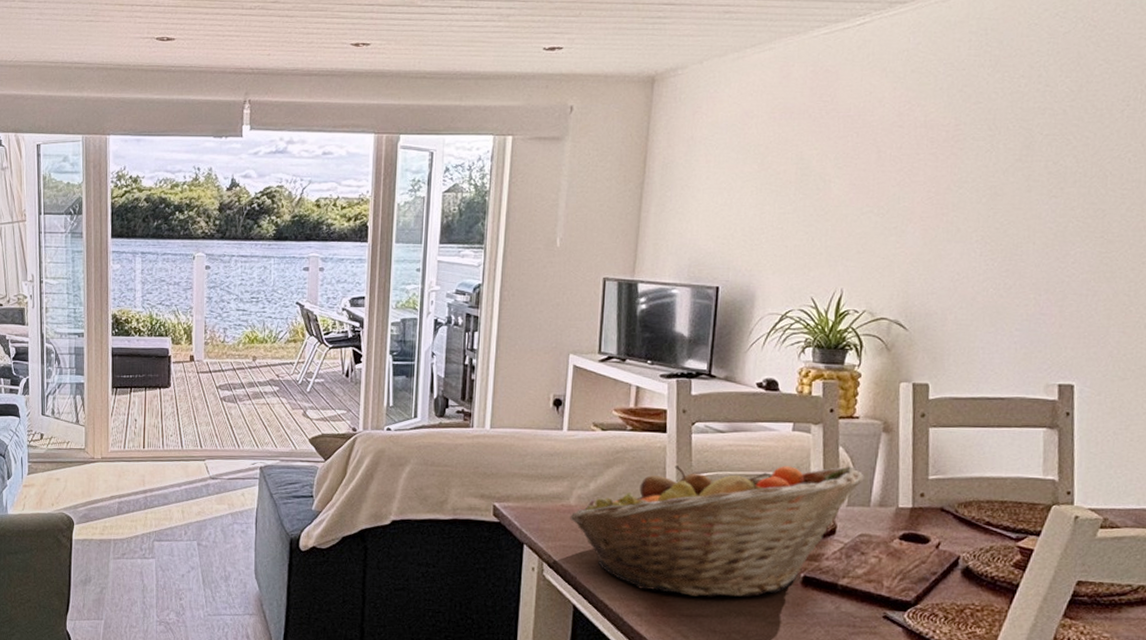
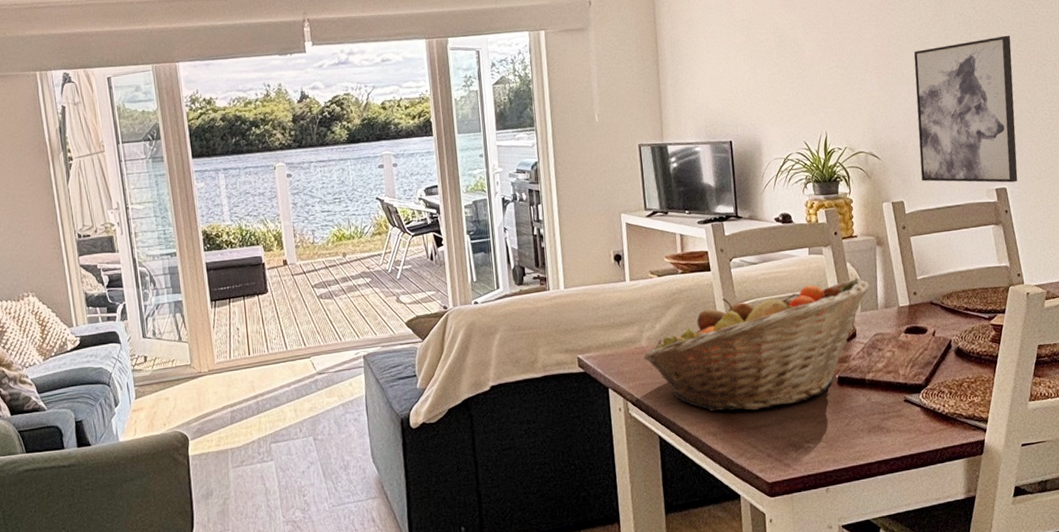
wall art: none [958,195,1120,380] -> present [913,35,1018,183]

